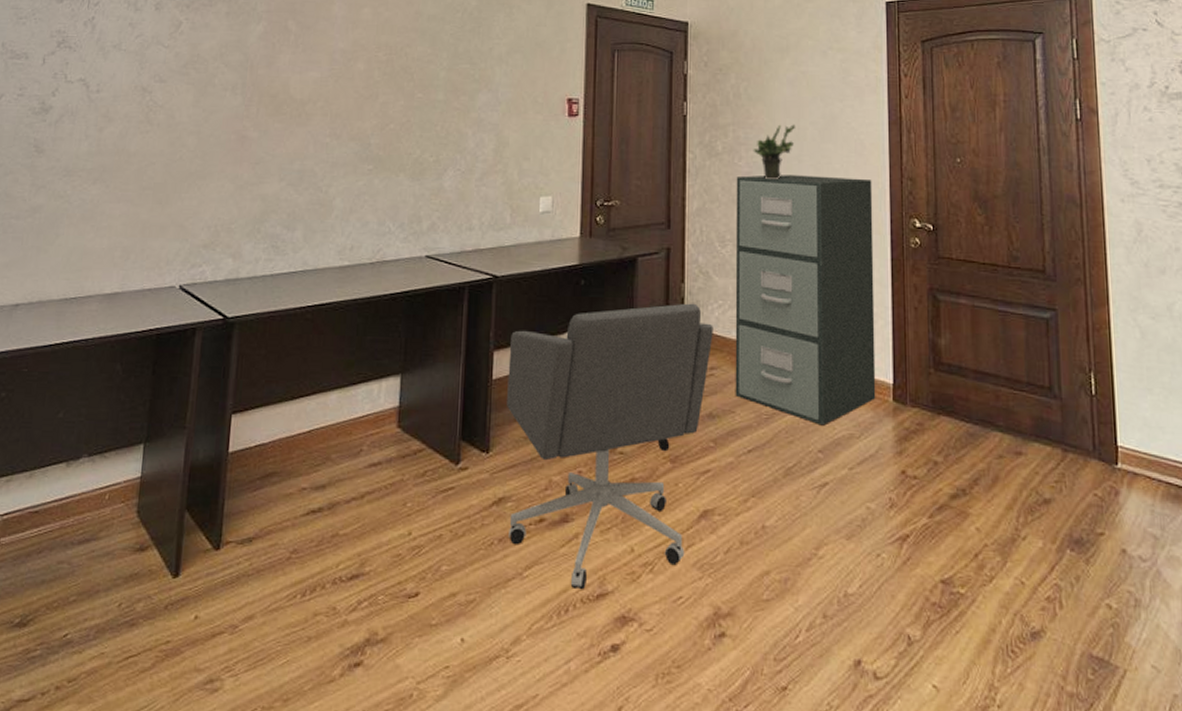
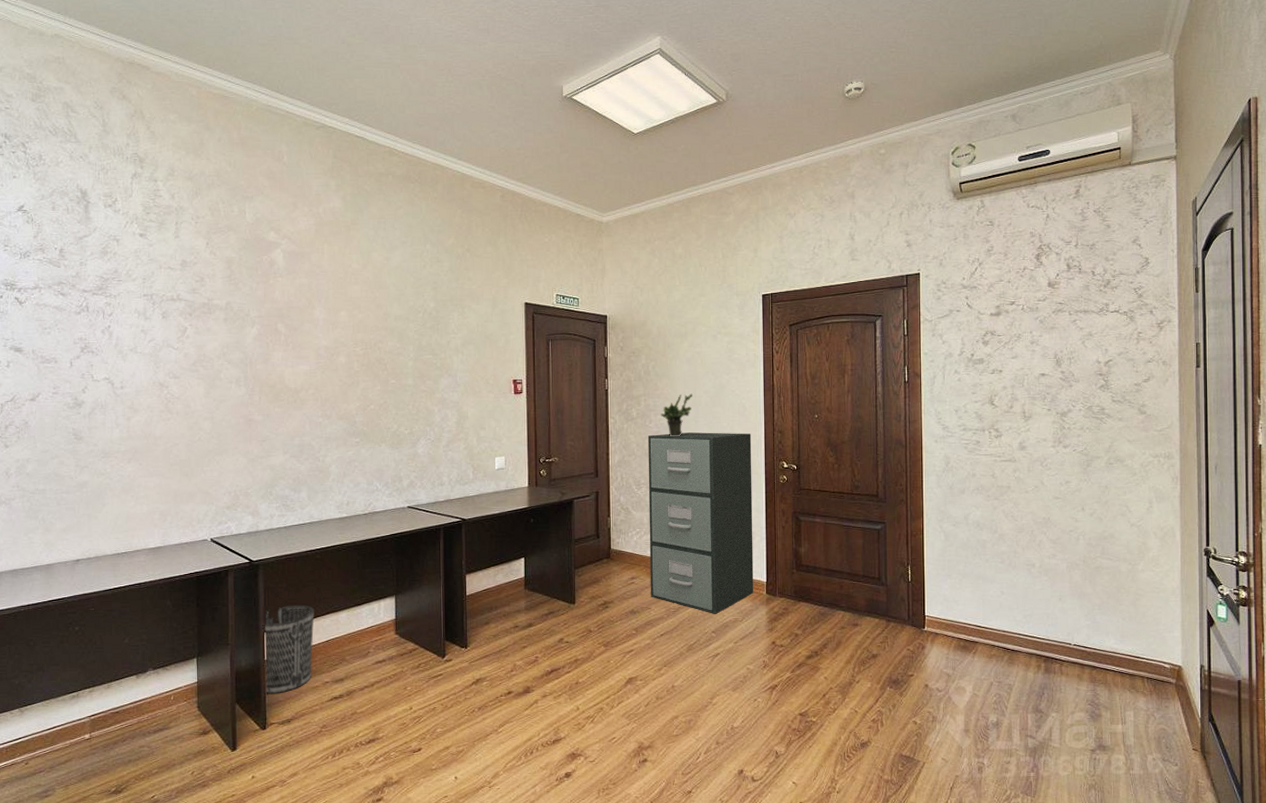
wastebasket: none [223,380,298,501] -> present [264,605,315,694]
office chair: present [507,303,713,590] -> none [478,532,633,738]

